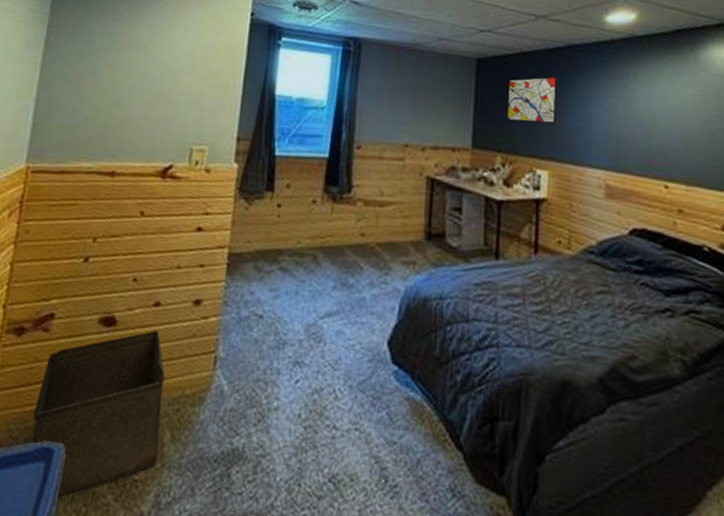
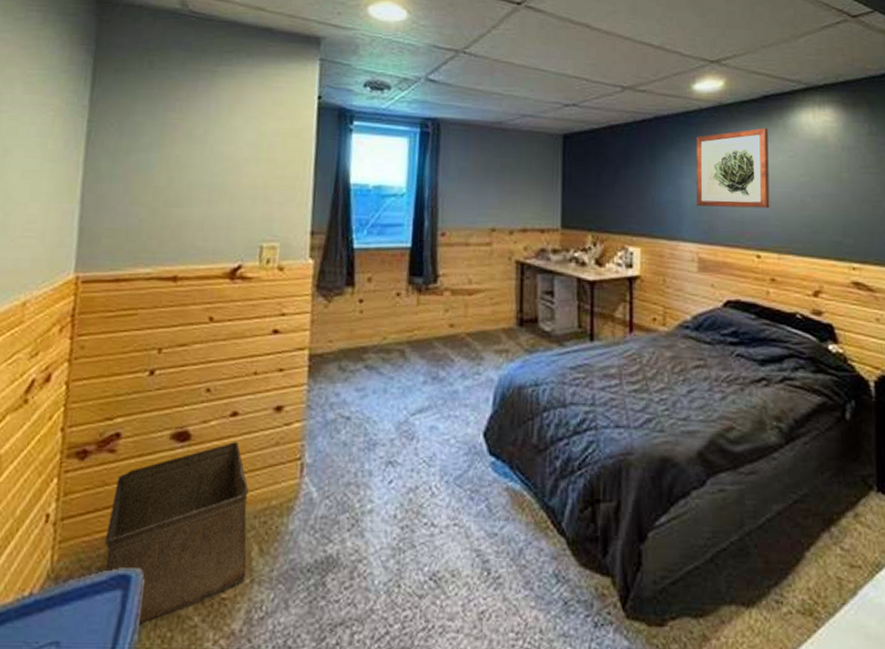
wall art: present [506,76,557,124] -> none [595,150,646,199]
wall art: none [605,60,679,140] -> present [696,128,770,209]

